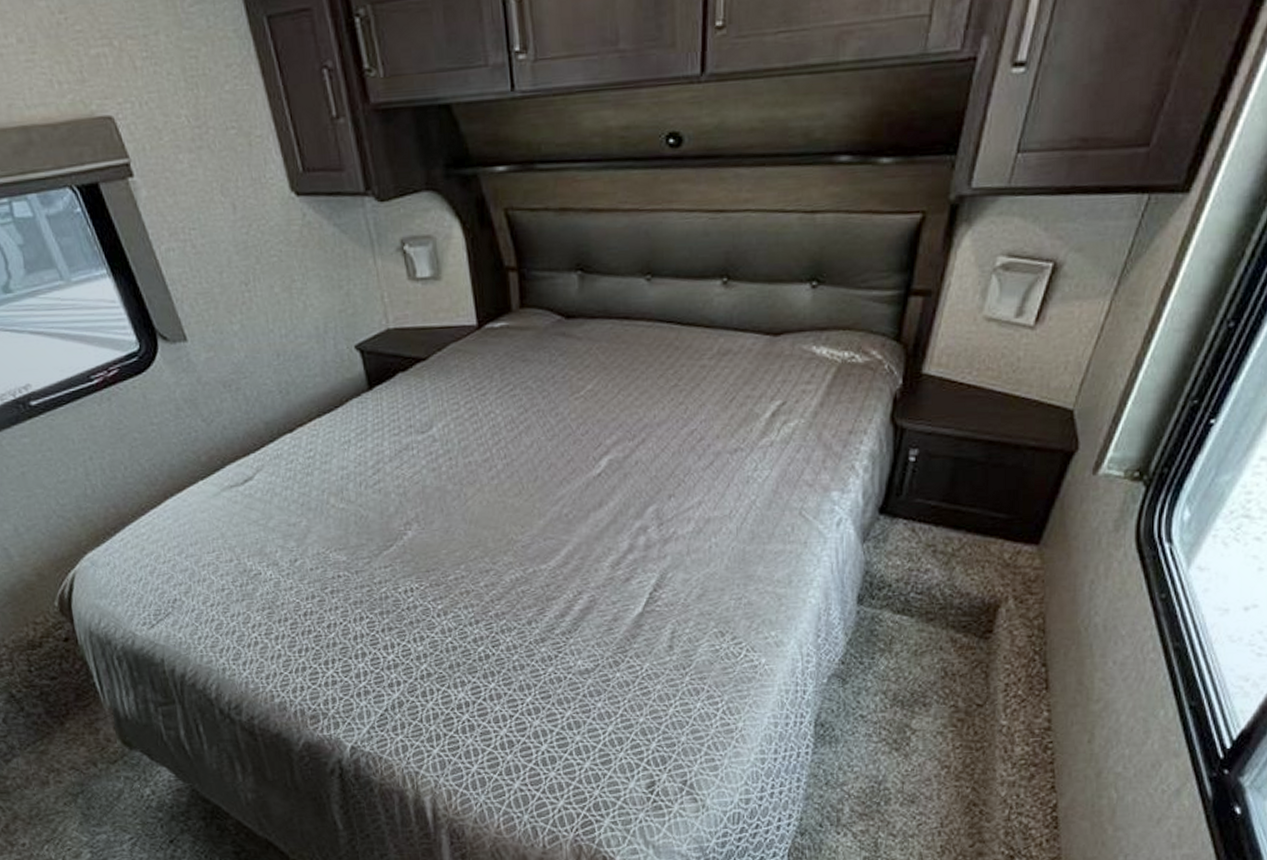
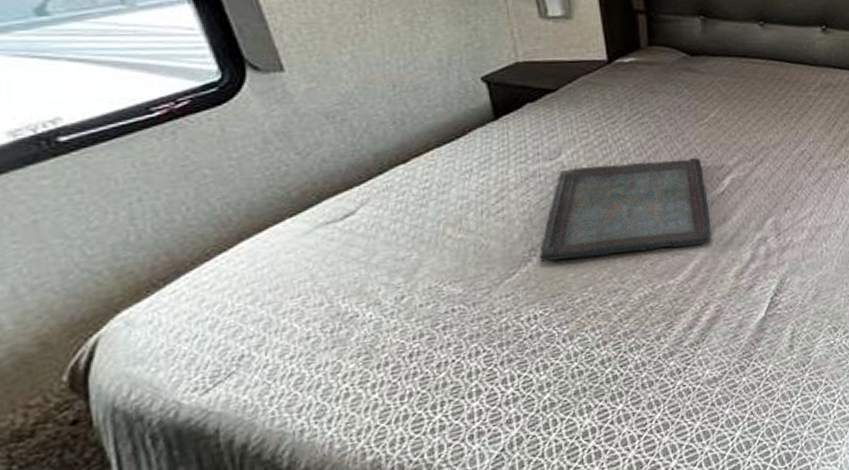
serving tray: none [414,434,586,536] -> present [539,157,712,262]

